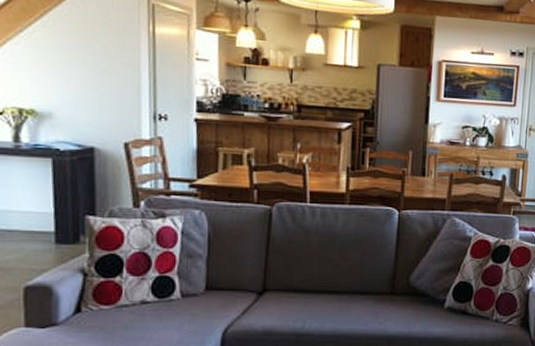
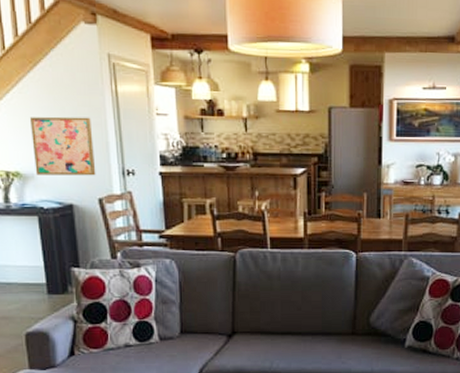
wall art: none [52,53,124,119] -> present [29,116,96,176]

